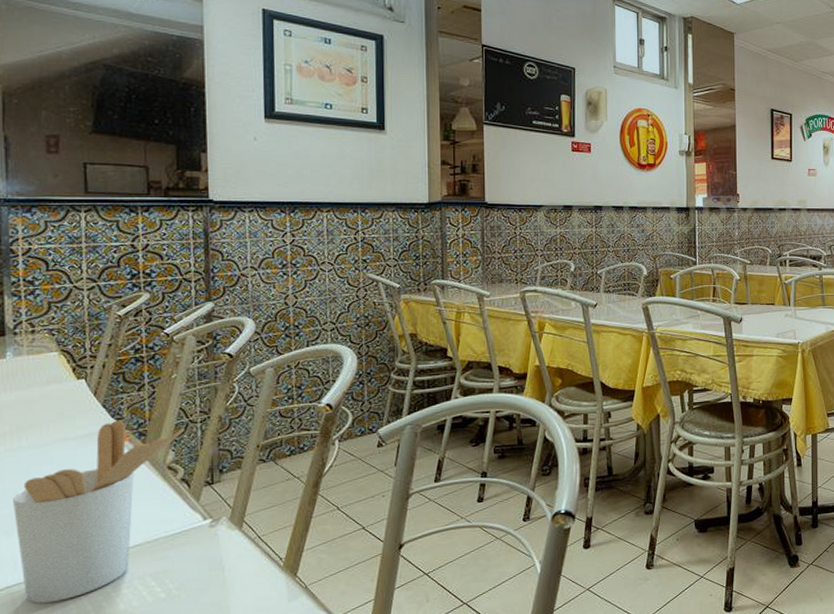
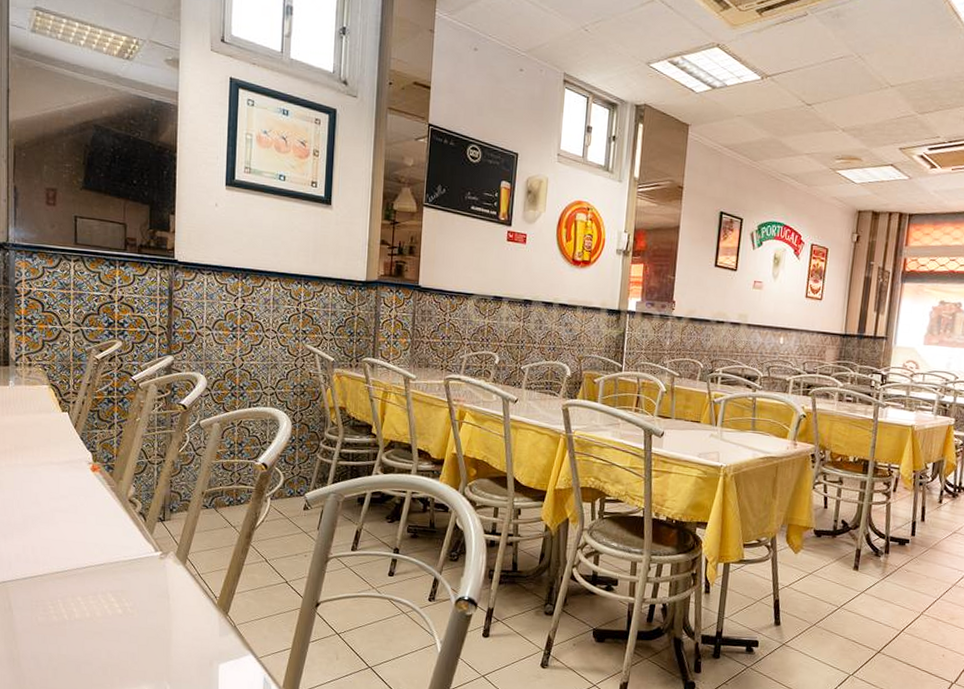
utensil holder: present [13,420,185,604] -> none [10,452,144,601]

